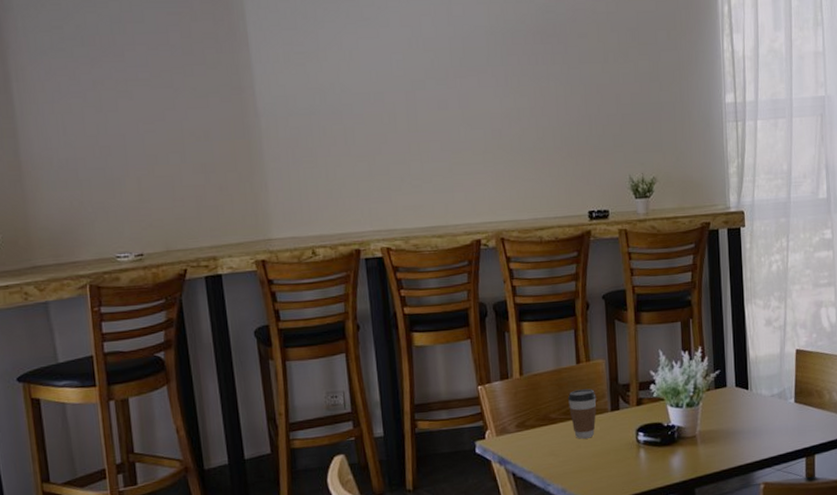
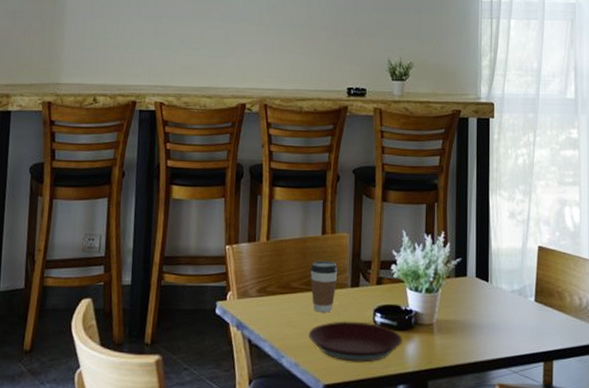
plate: none [572,442,667,481] -> present [308,321,403,363]

